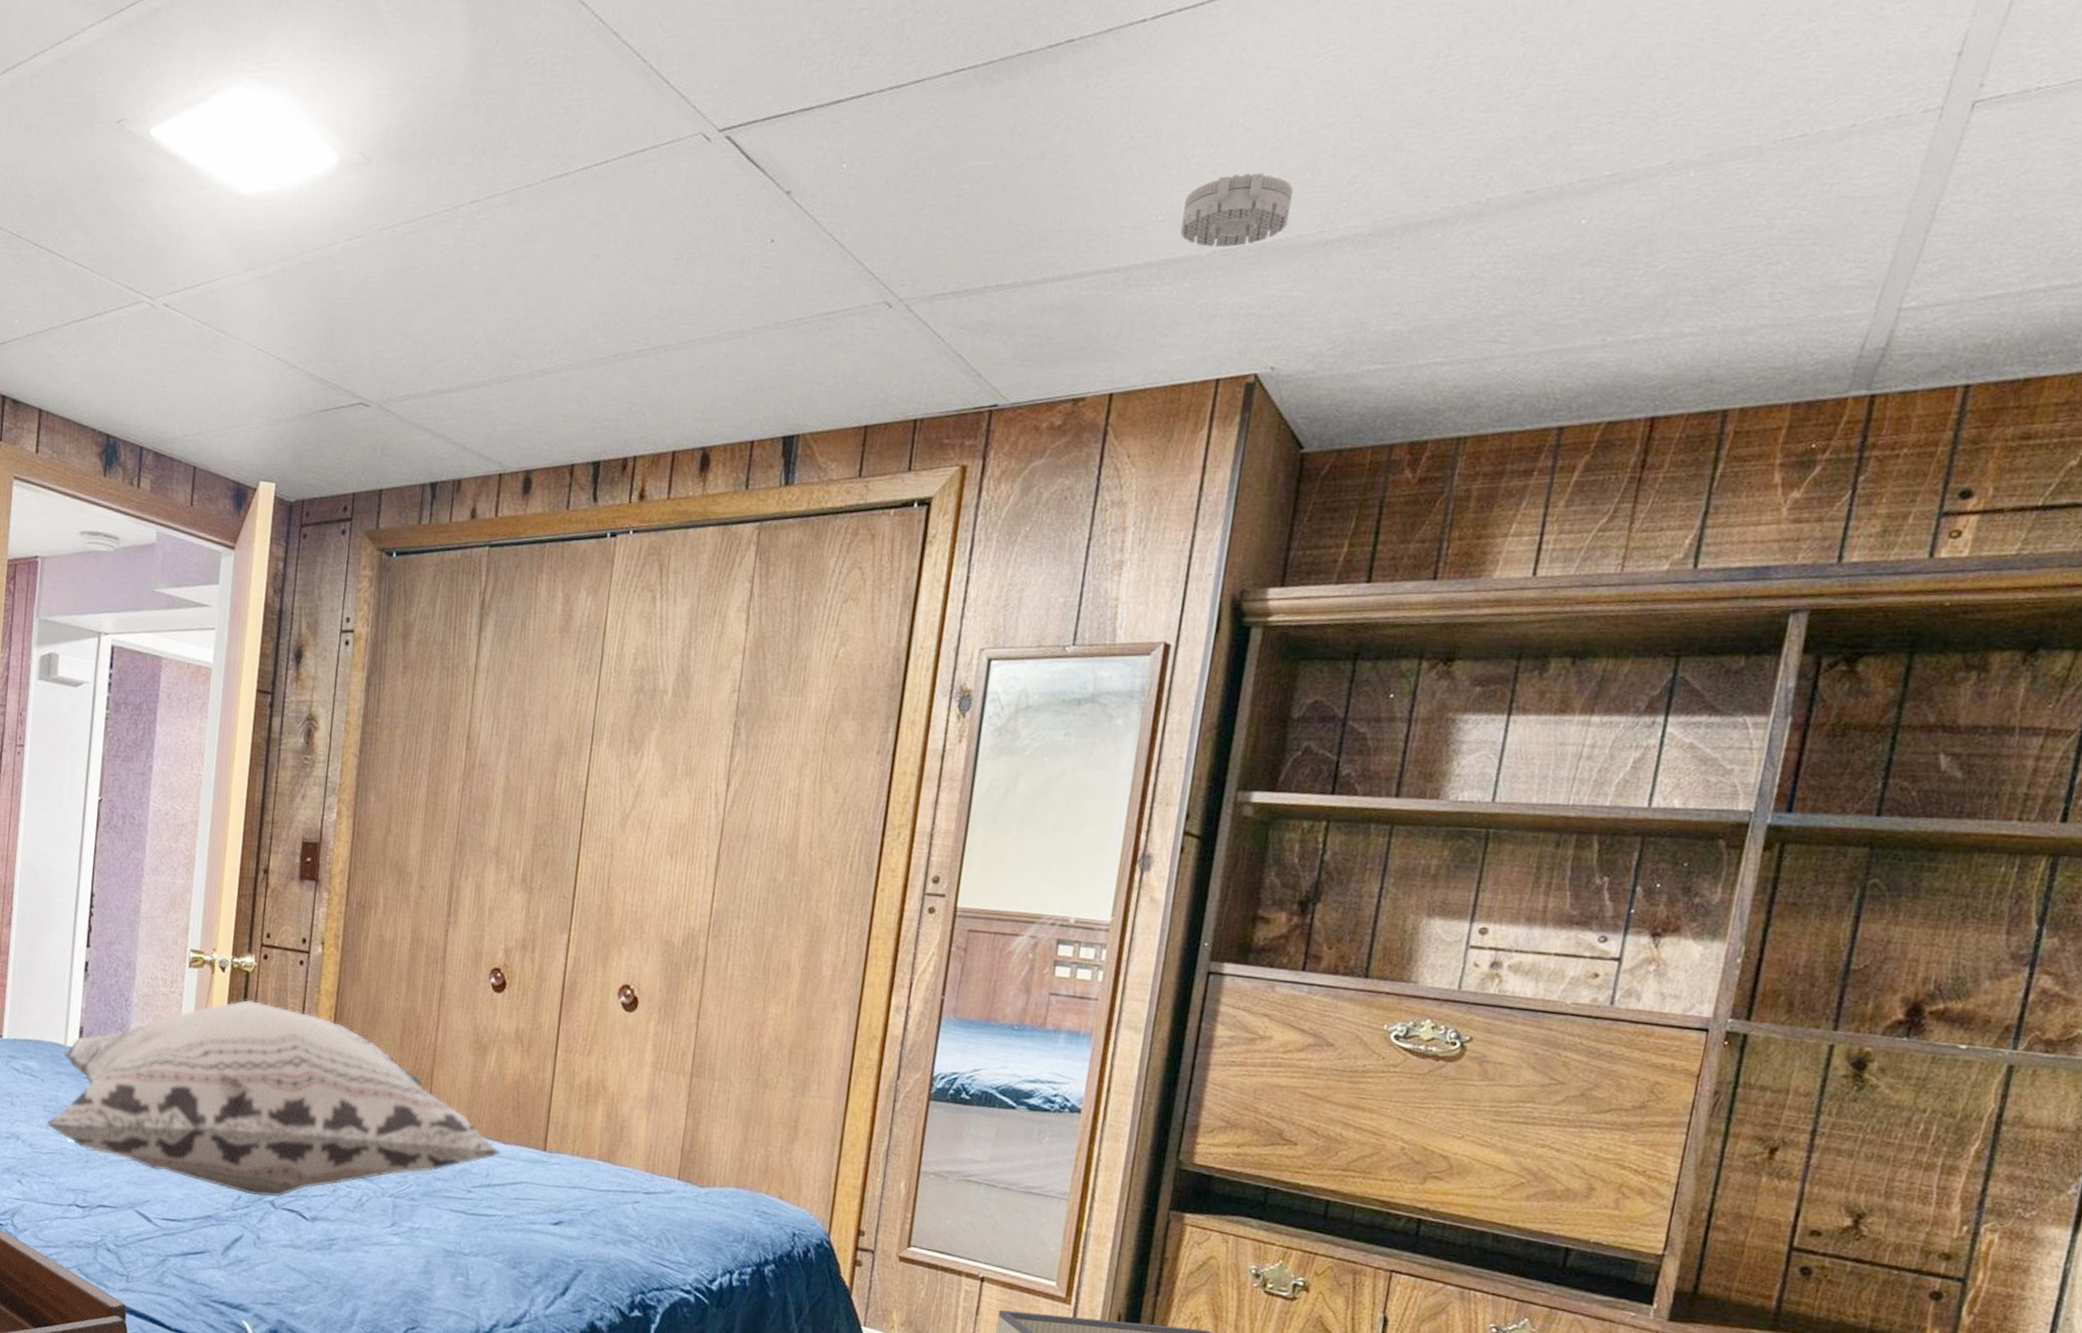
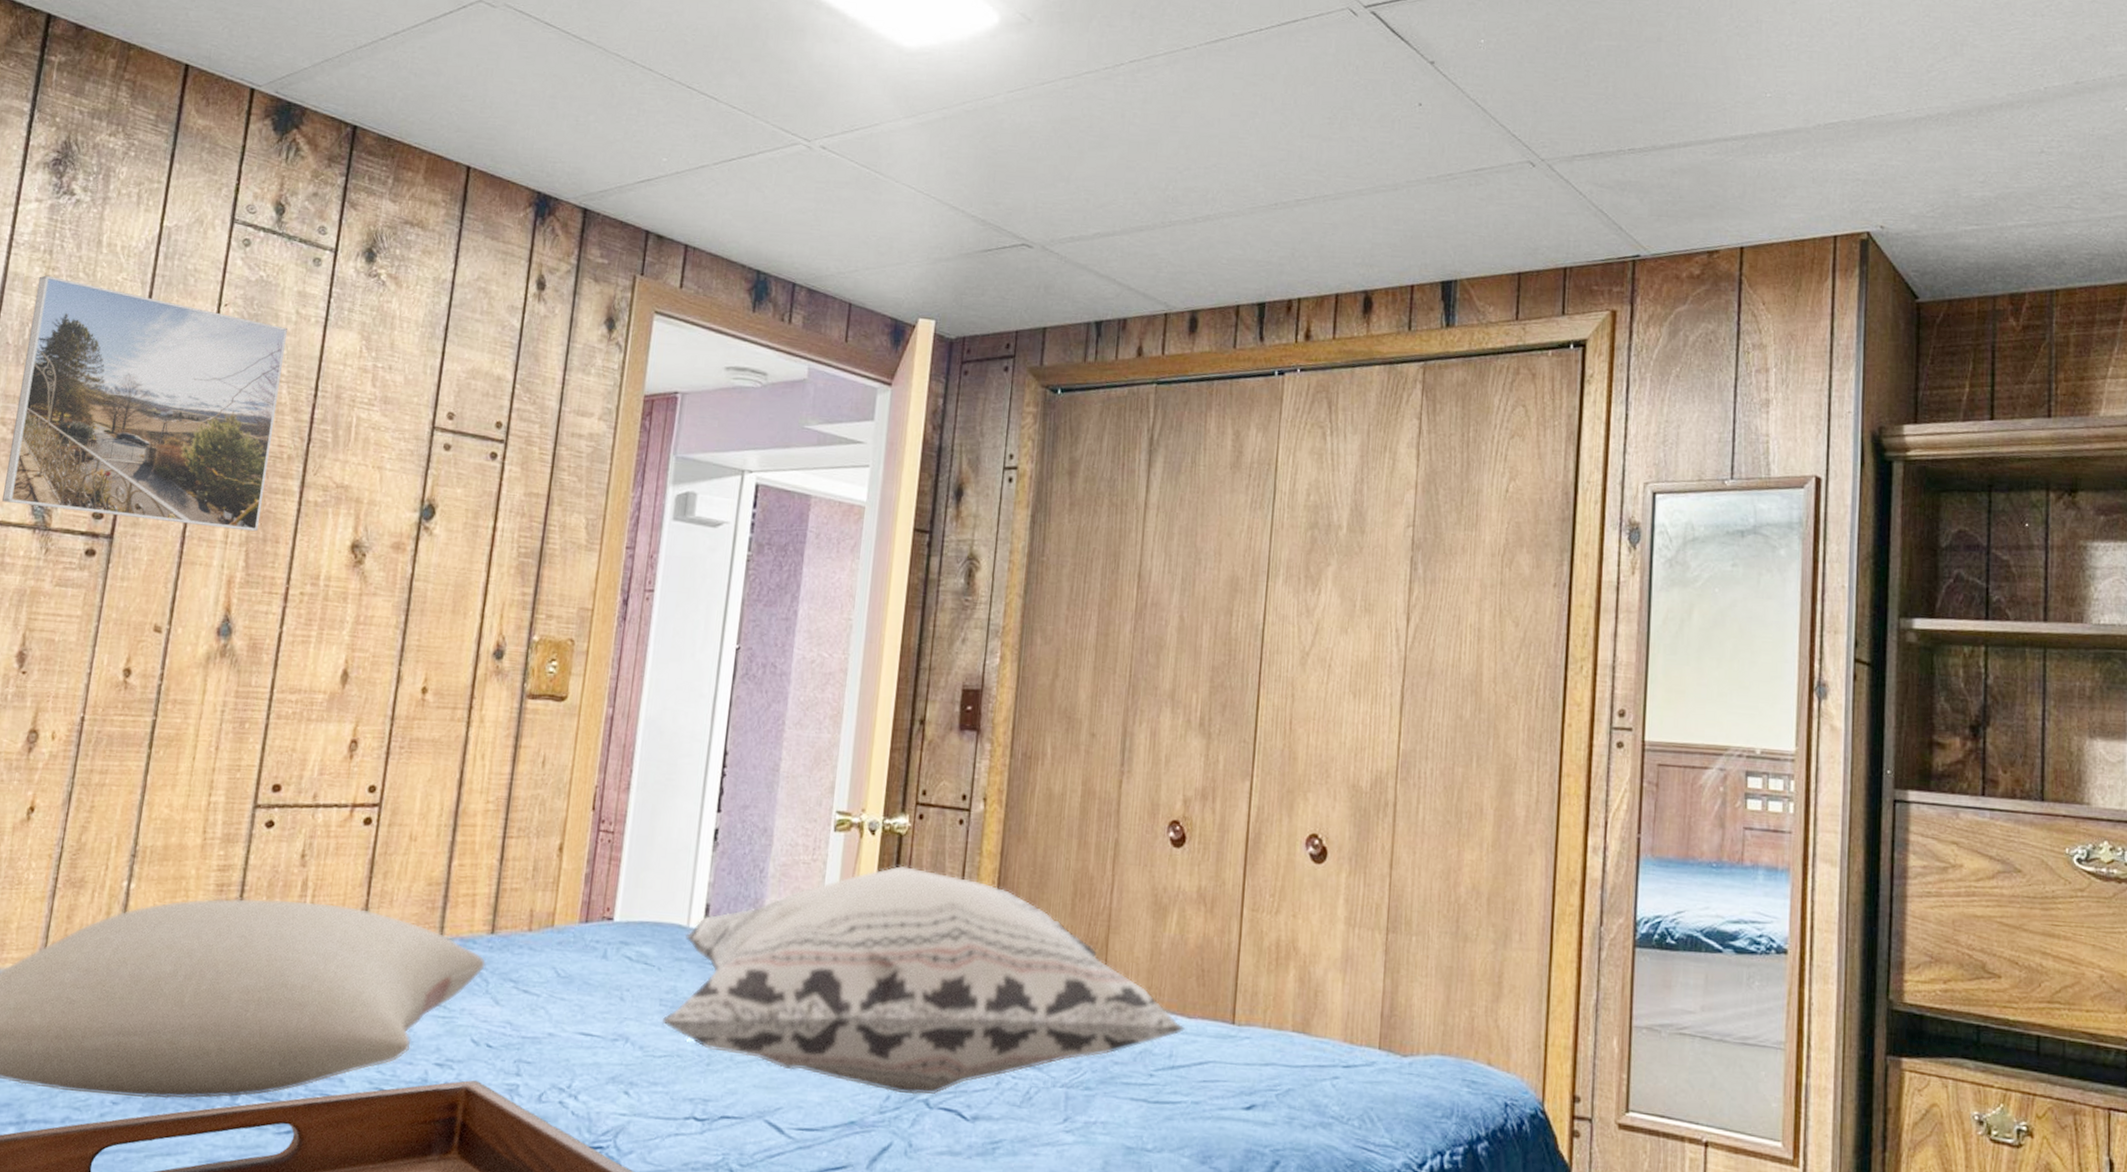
smoke detector: present [1180,173,1293,248] -> none [1787,59,1880,122]

